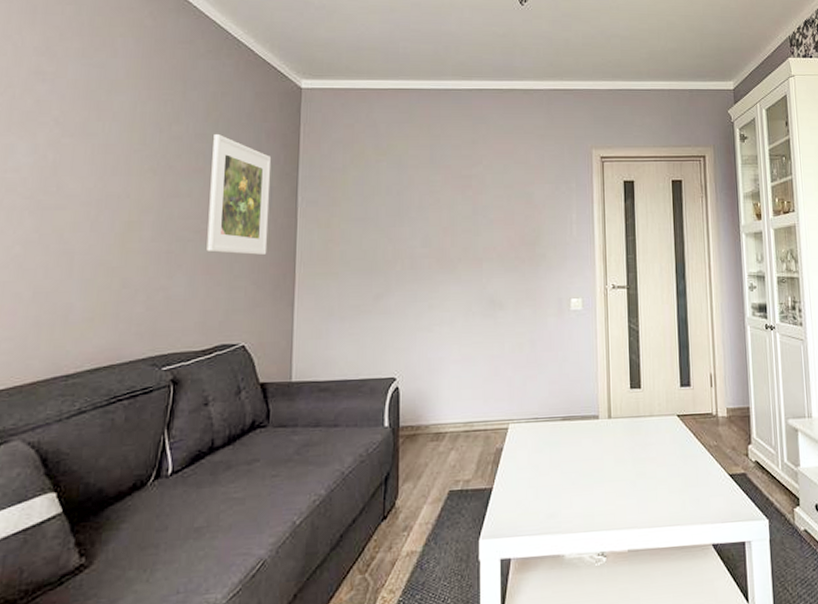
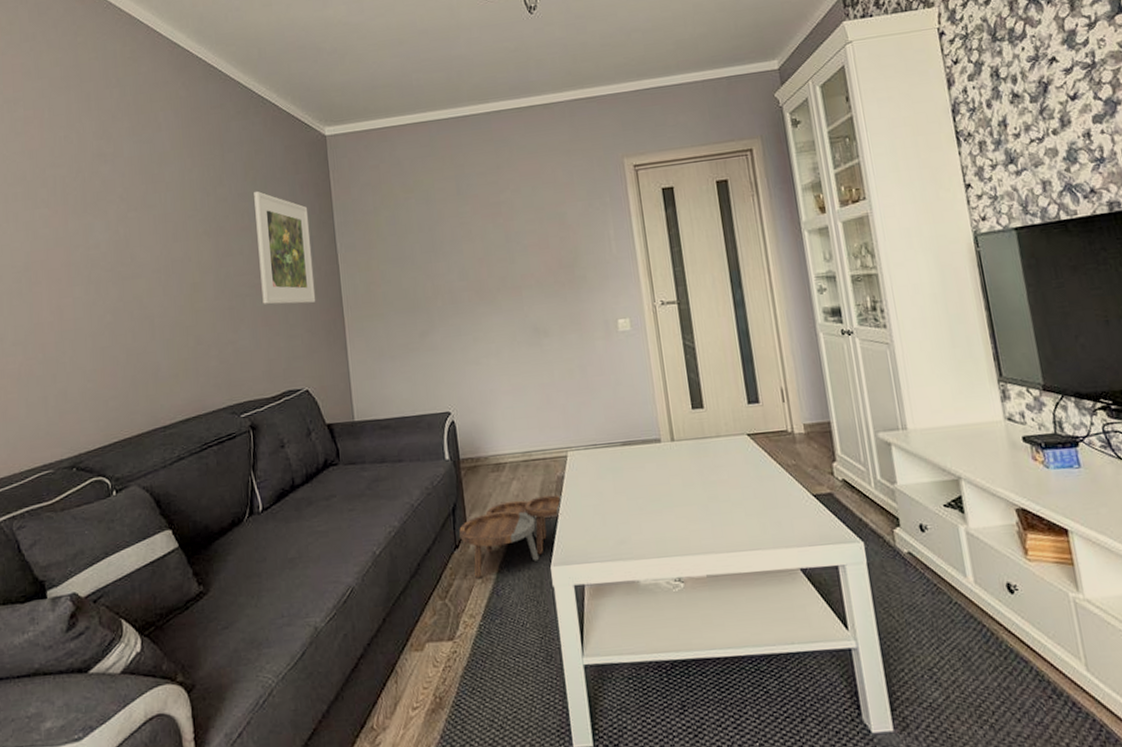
nesting tables: none [389,466,500,552] -> present [459,495,563,579]

